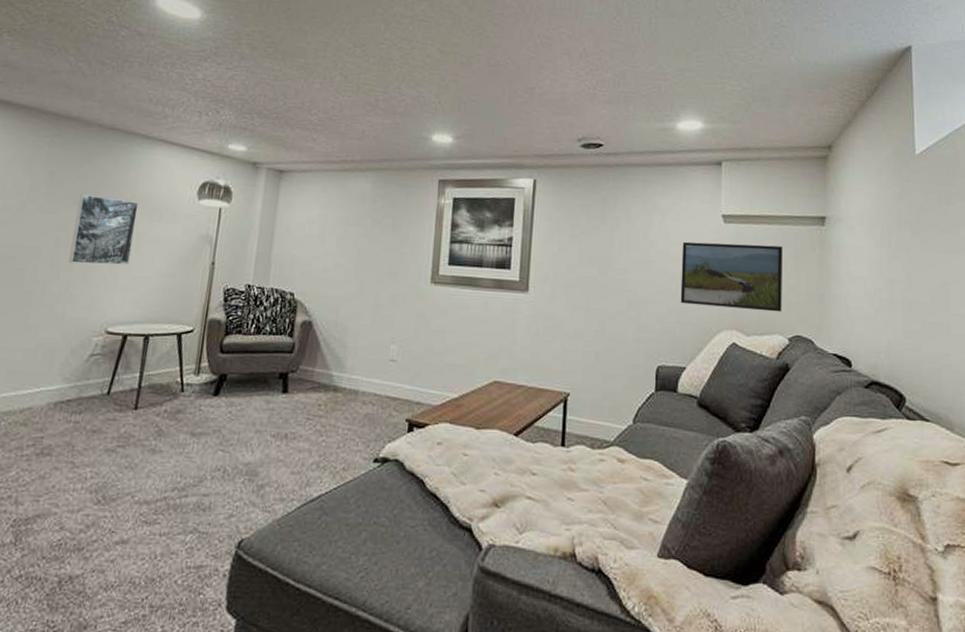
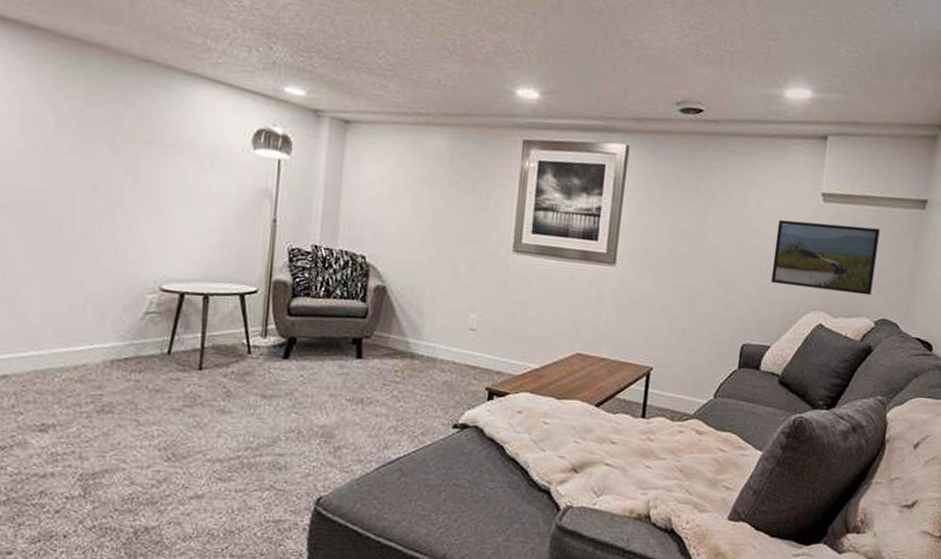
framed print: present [68,195,139,266] -> none [110,136,185,219]

